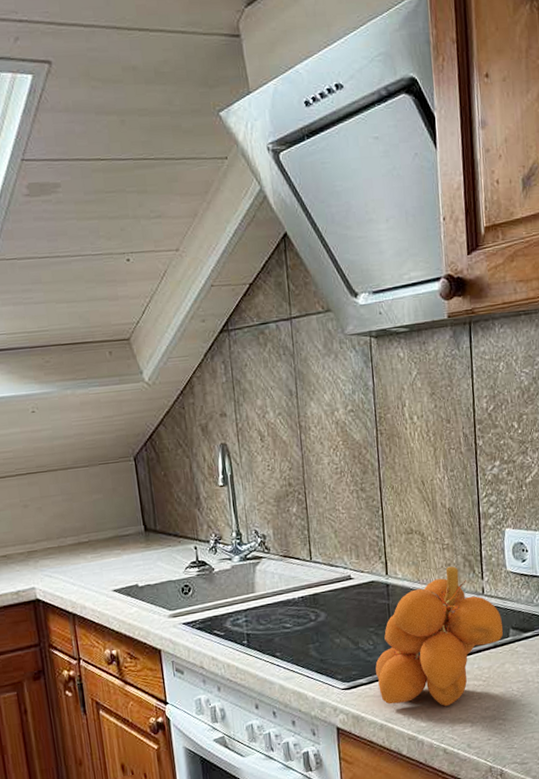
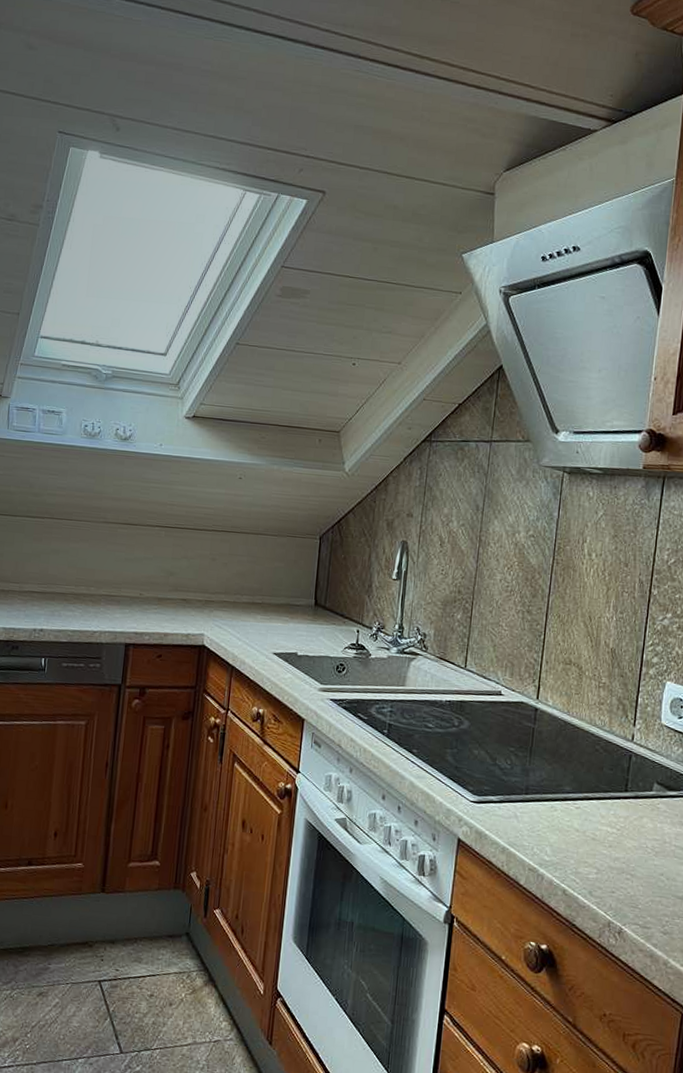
fruit: present [375,566,503,707] -> none [508,705,648,846]

